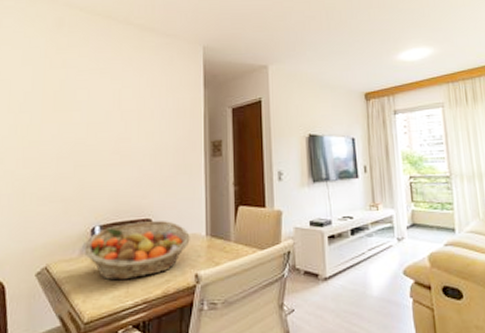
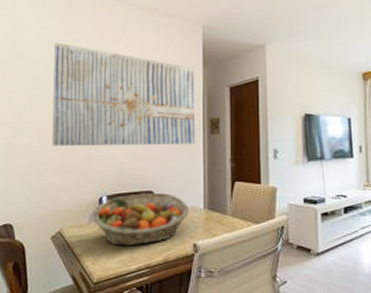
wall art: none [38,63,197,173] -> present [52,42,196,146]

